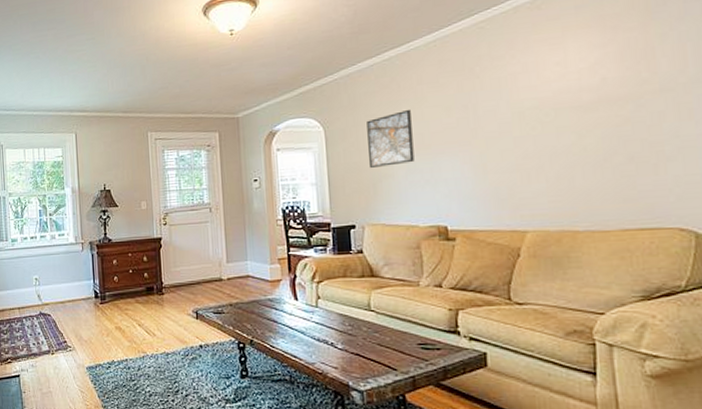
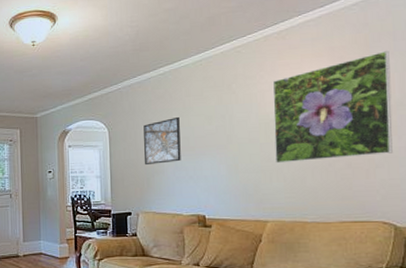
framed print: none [526,14,689,161] -> present [272,50,393,164]

